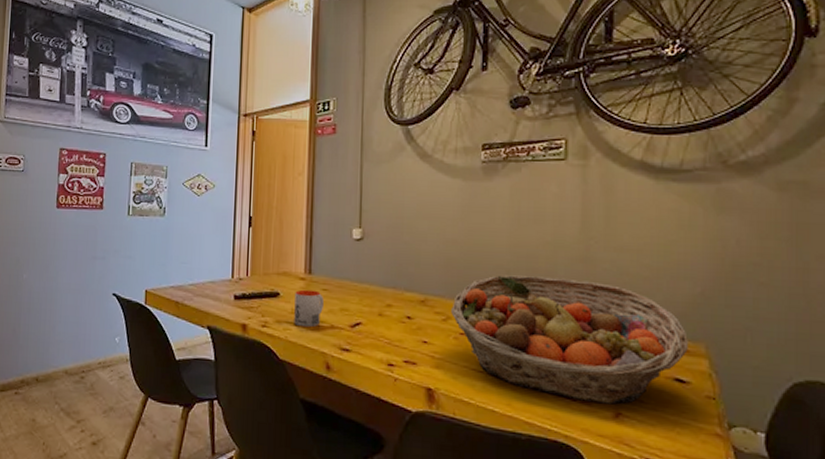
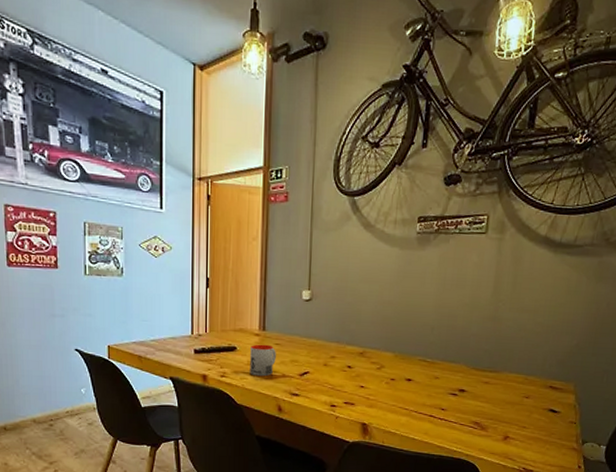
fruit basket: present [451,275,688,405] -> none [385,331,563,430]

